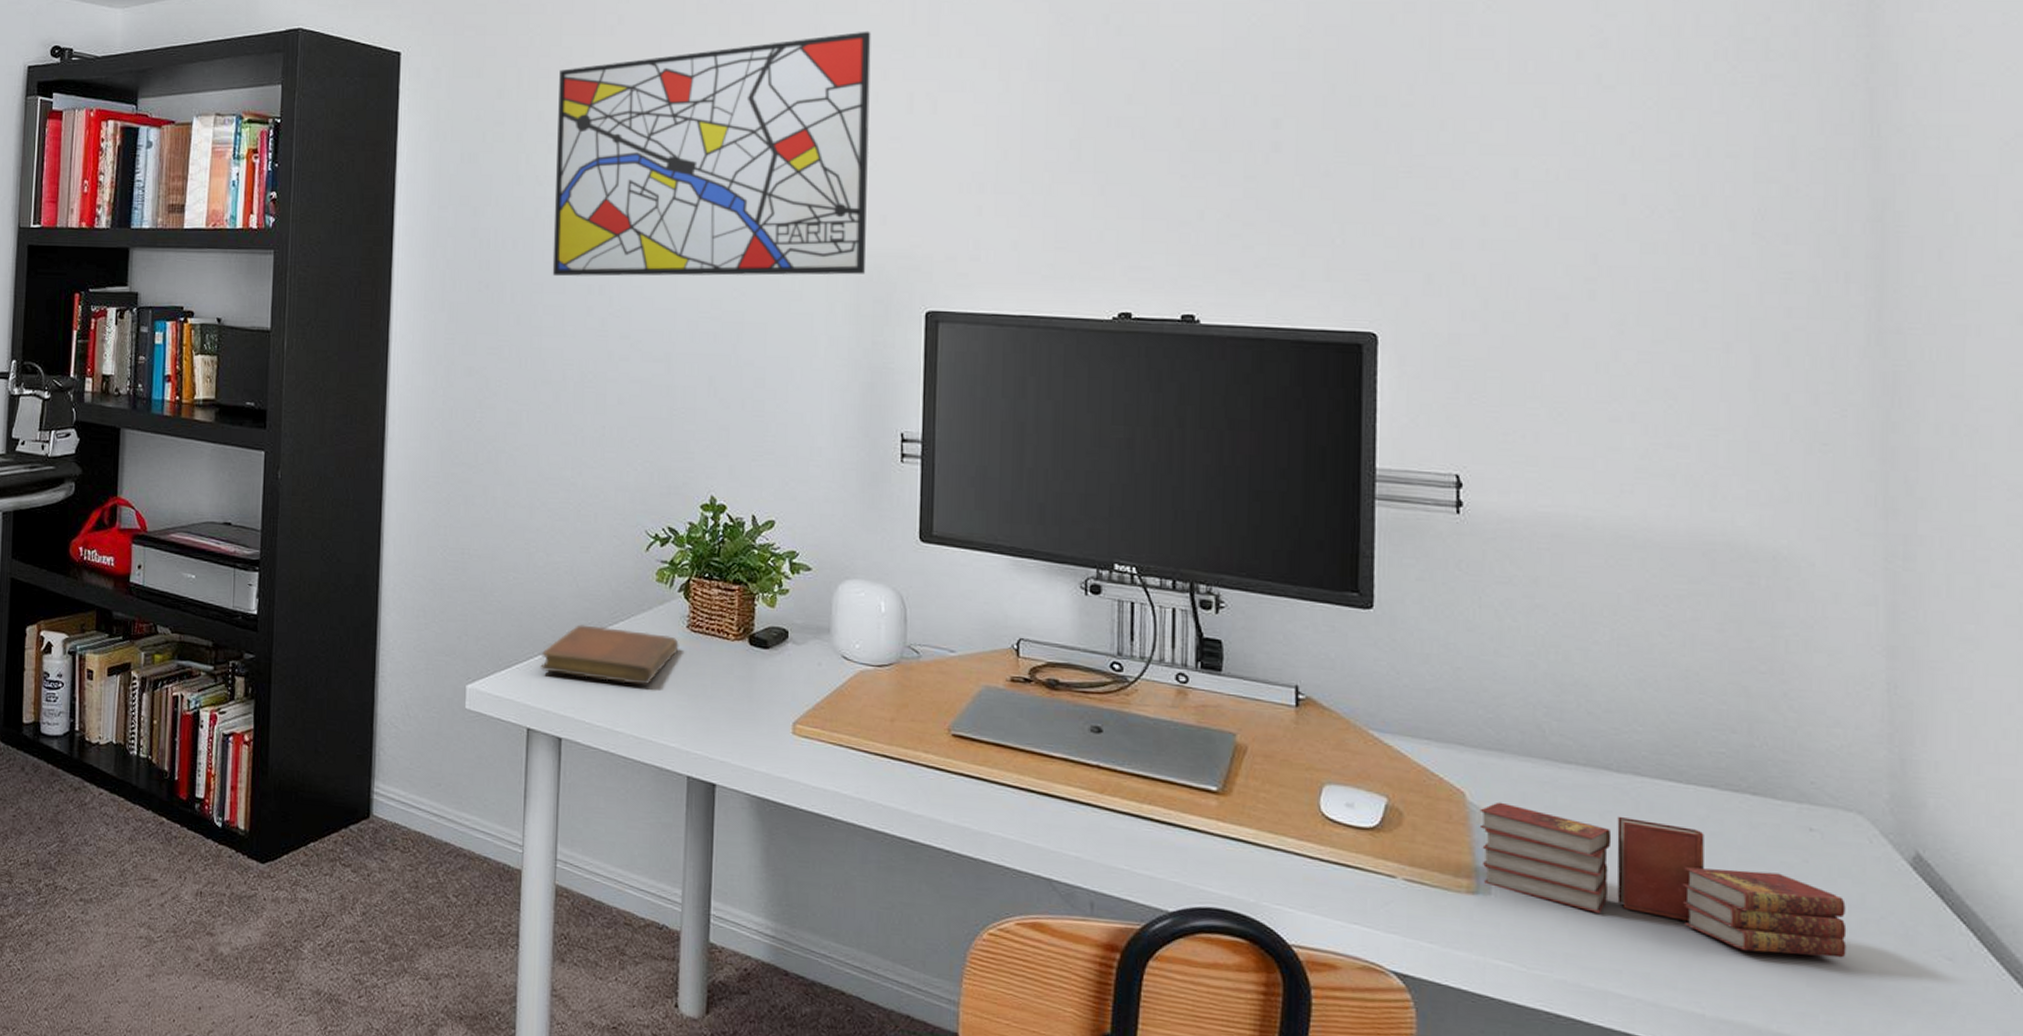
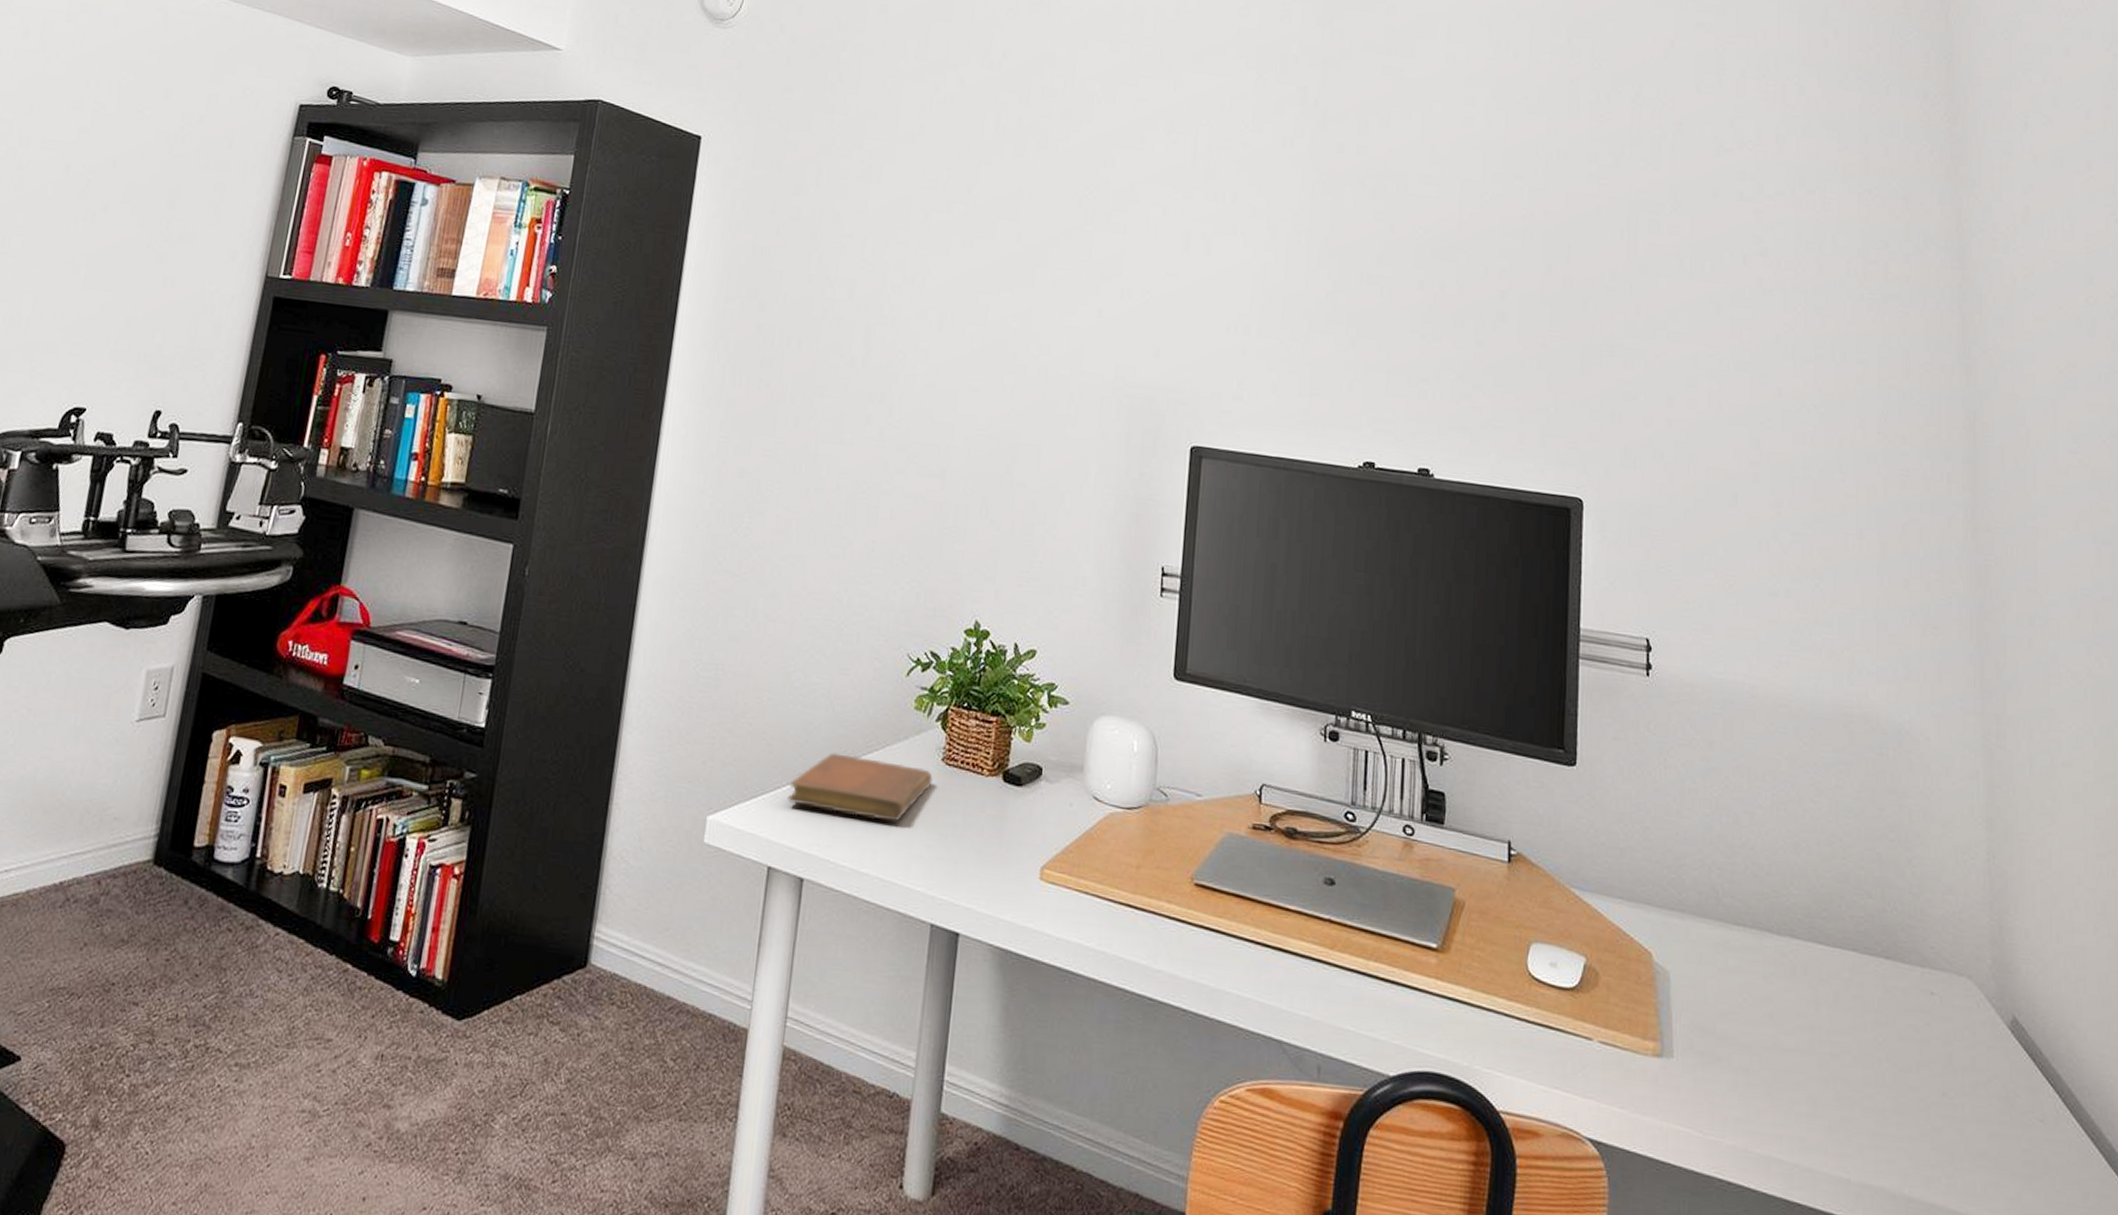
wall art: present [552,31,871,277] -> none [834,168,1155,404]
book: present [1479,802,1847,958] -> none [1664,963,1962,1121]

